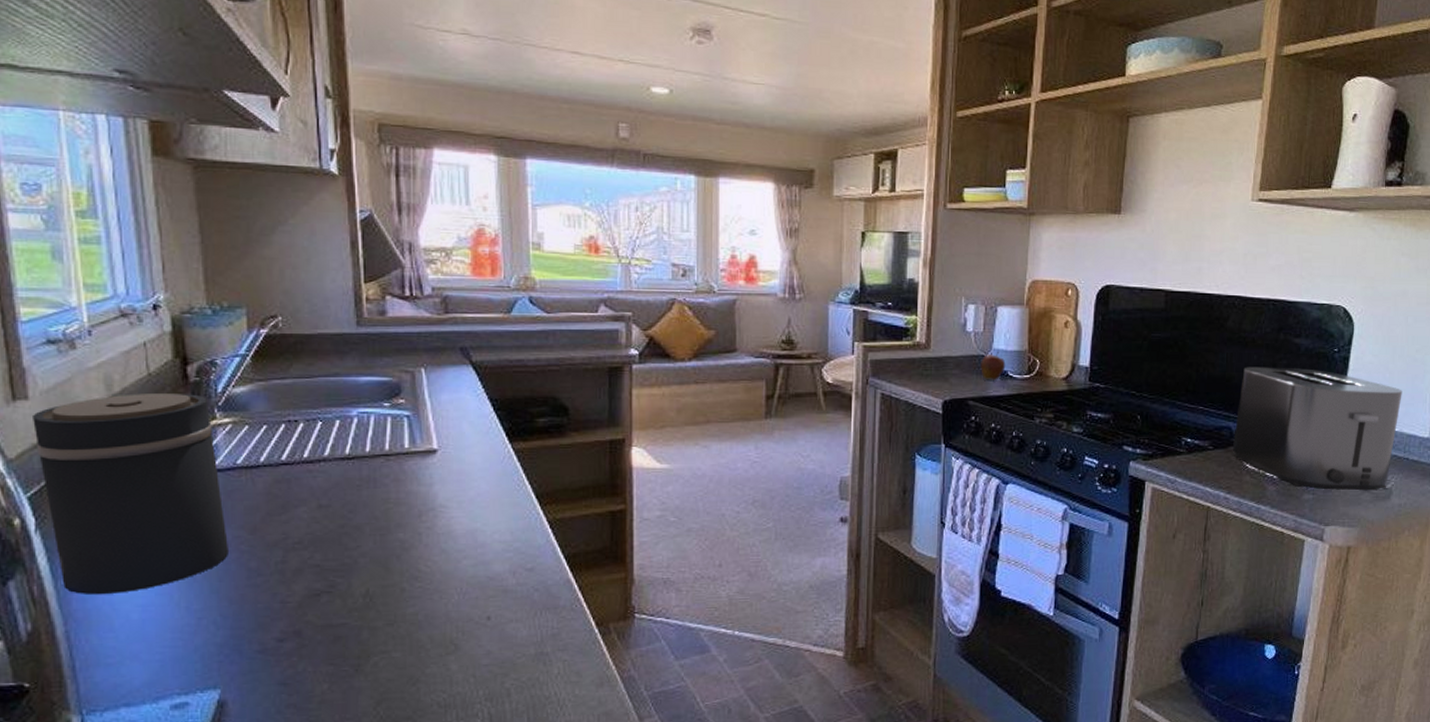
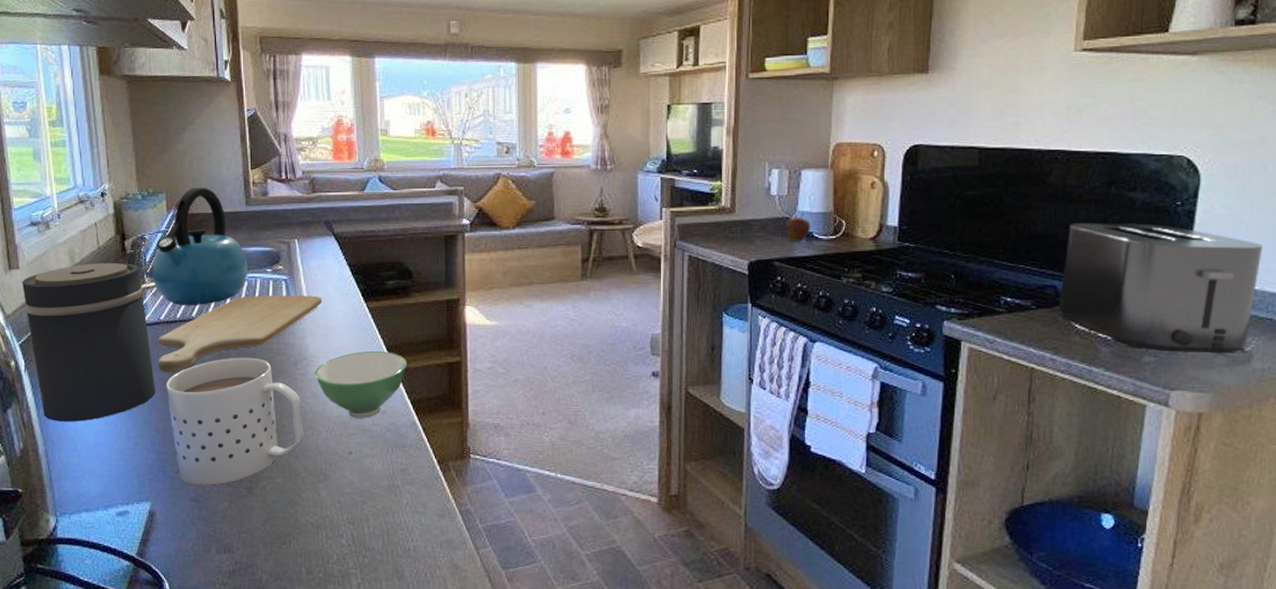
kettle: none [225,302,359,446] -> present [151,187,248,305]
chopping board: none [232,435,455,530] -> present [157,295,322,373]
mug: none [243,509,430,666] -> present [165,357,304,486]
bowl: none [445,498,561,578] -> present [315,350,407,418]

